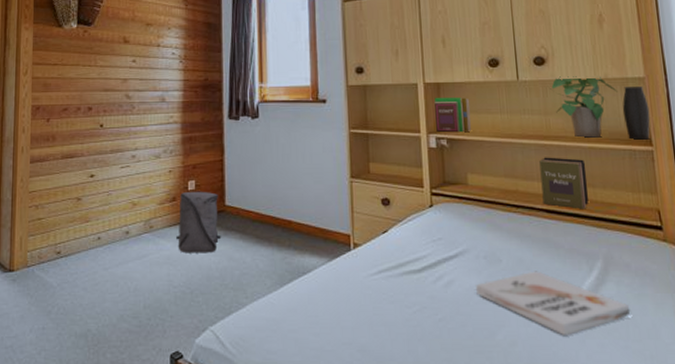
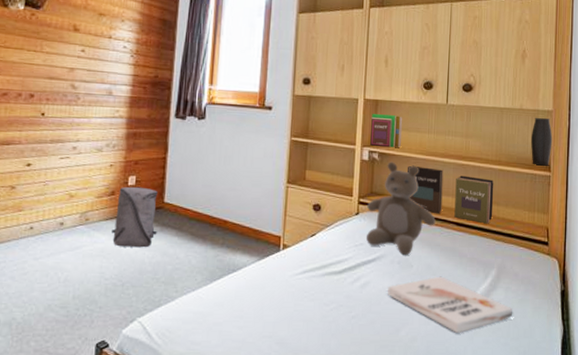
teddy bear: none [441,147,522,249] -> present [366,161,436,255]
books: none [482,149,528,202] -> present [408,165,444,214]
potted plant: present [550,76,618,138] -> none [473,104,529,161]

